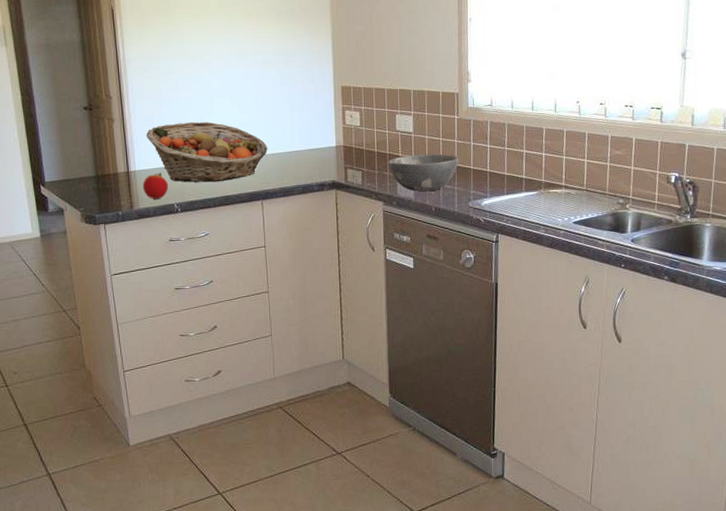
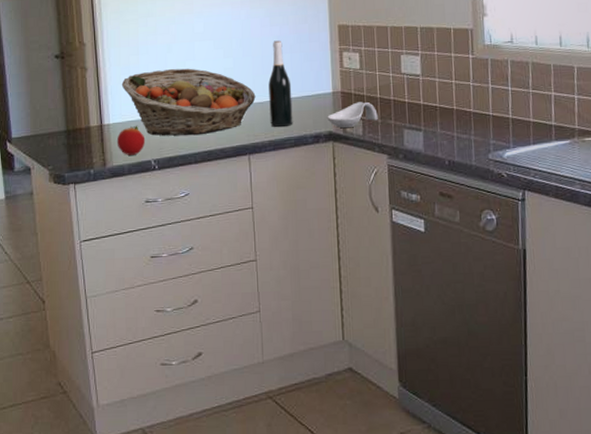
wine bottle: none [279,98,301,176] -> present [268,40,293,127]
spoon rest: none [331,155,375,178] -> present [327,102,378,129]
bowl: present [388,153,459,192] -> none [392,98,475,143]

